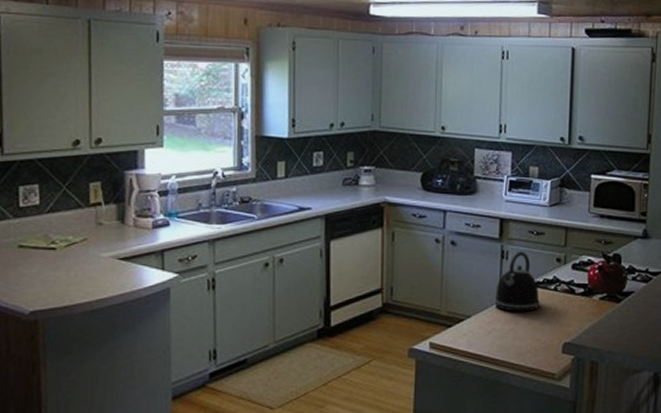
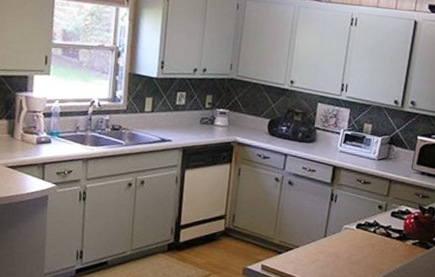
kettle: present [494,252,540,312] -> none [320,196,360,249]

